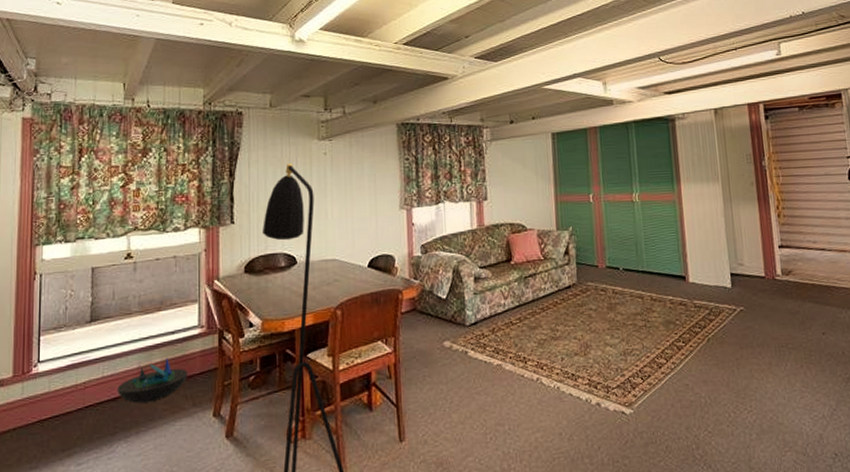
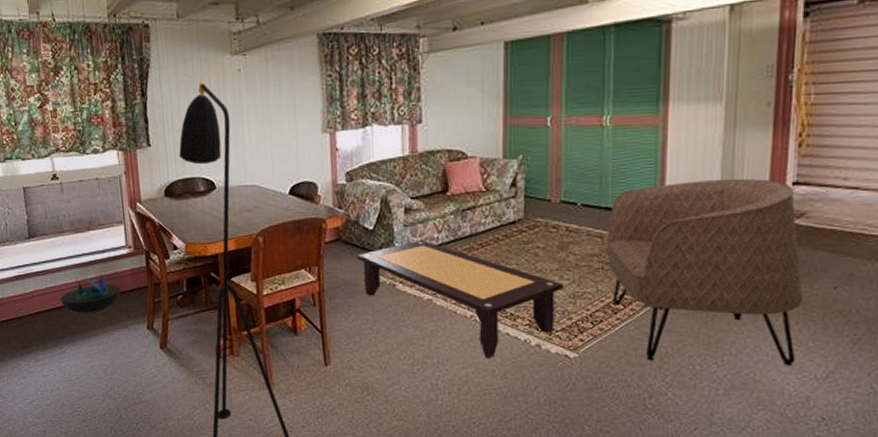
coffee table: none [431,306,616,421] -> present [356,239,564,359]
armchair: none [645,243,806,412] -> present [607,178,803,367]

